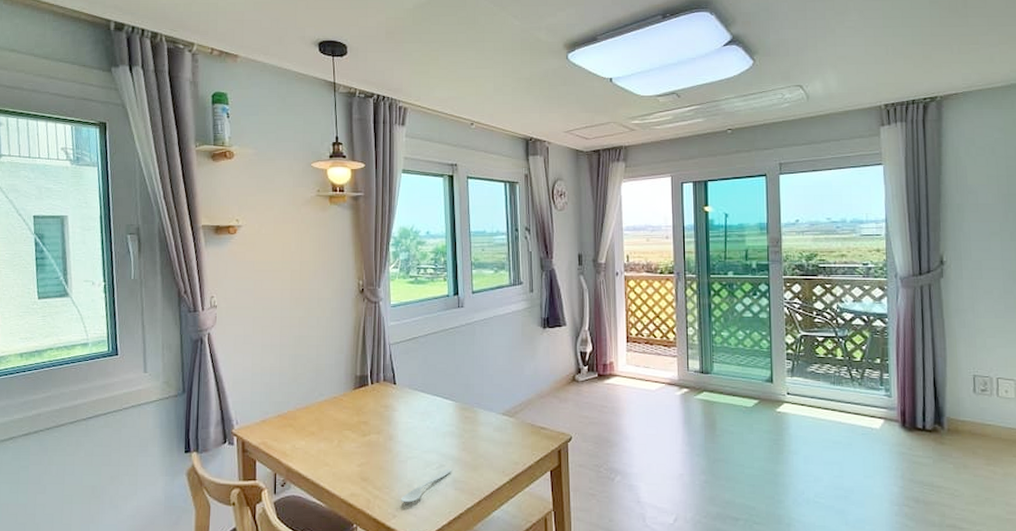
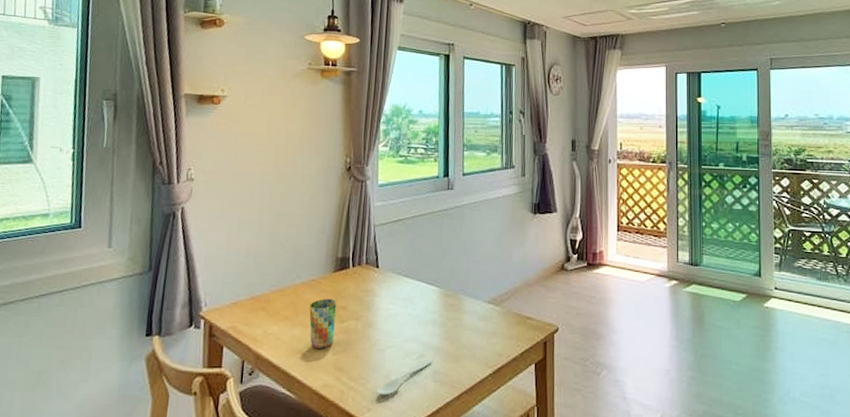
cup: none [333,415,359,462] -> present [309,299,336,350]

